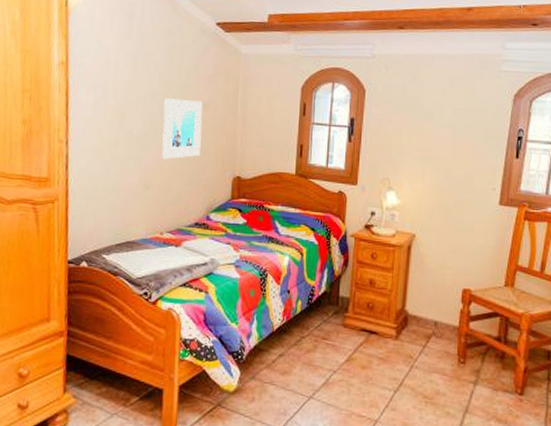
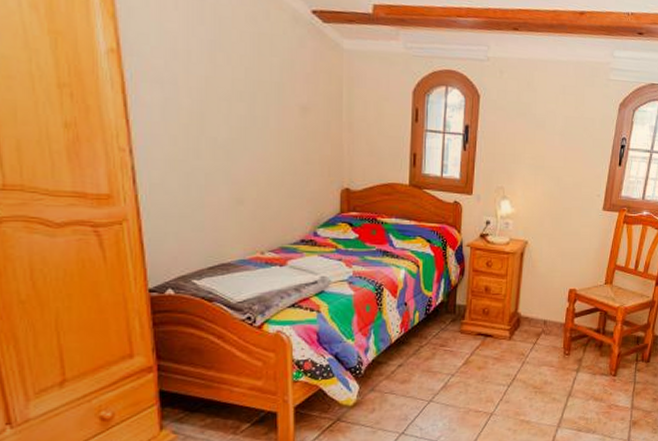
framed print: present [162,98,203,159] -> none [254,99,302,171]

